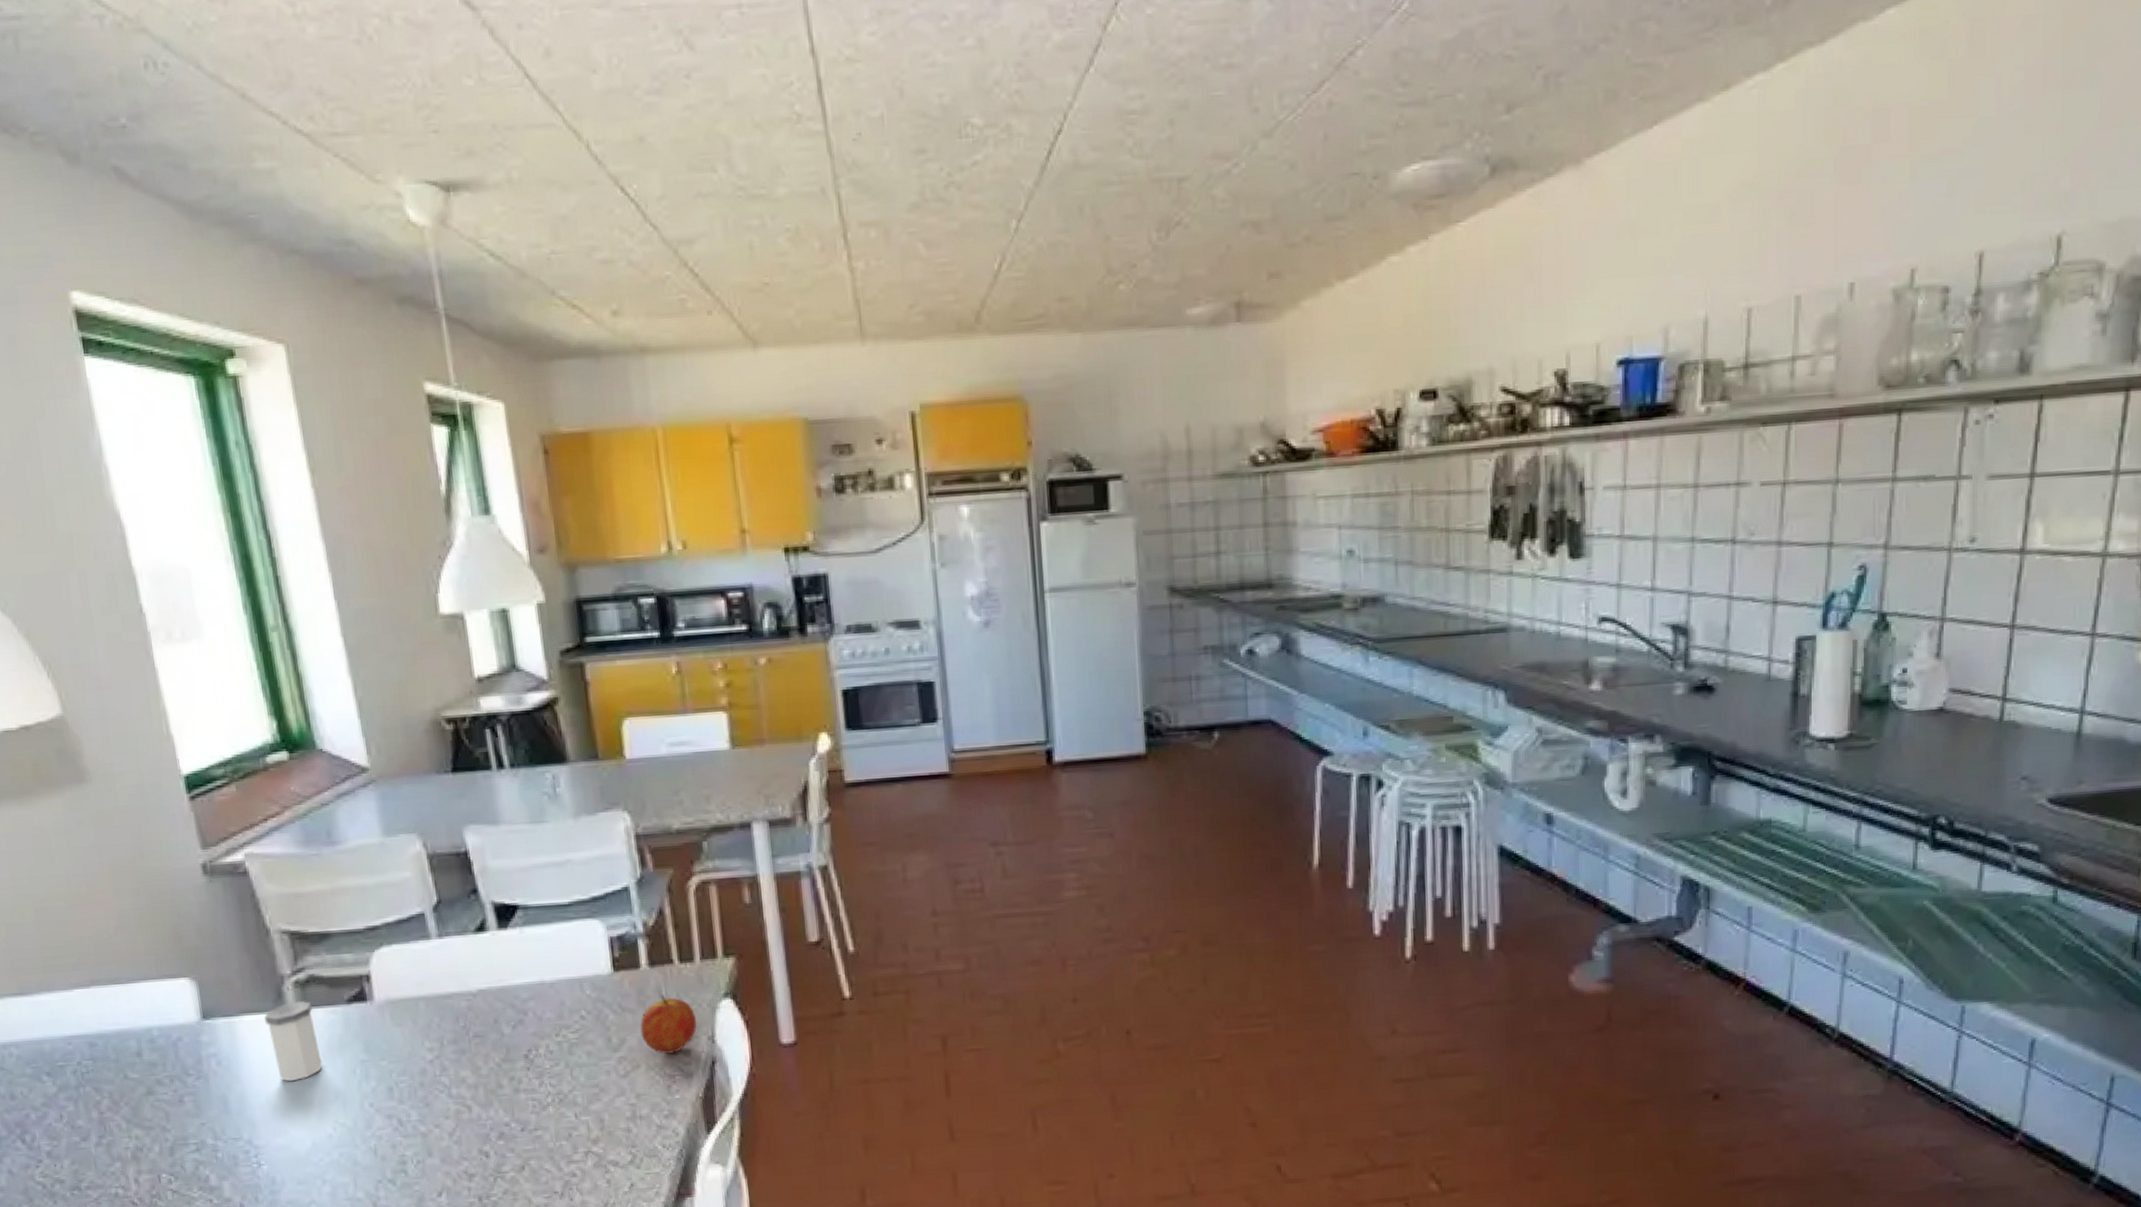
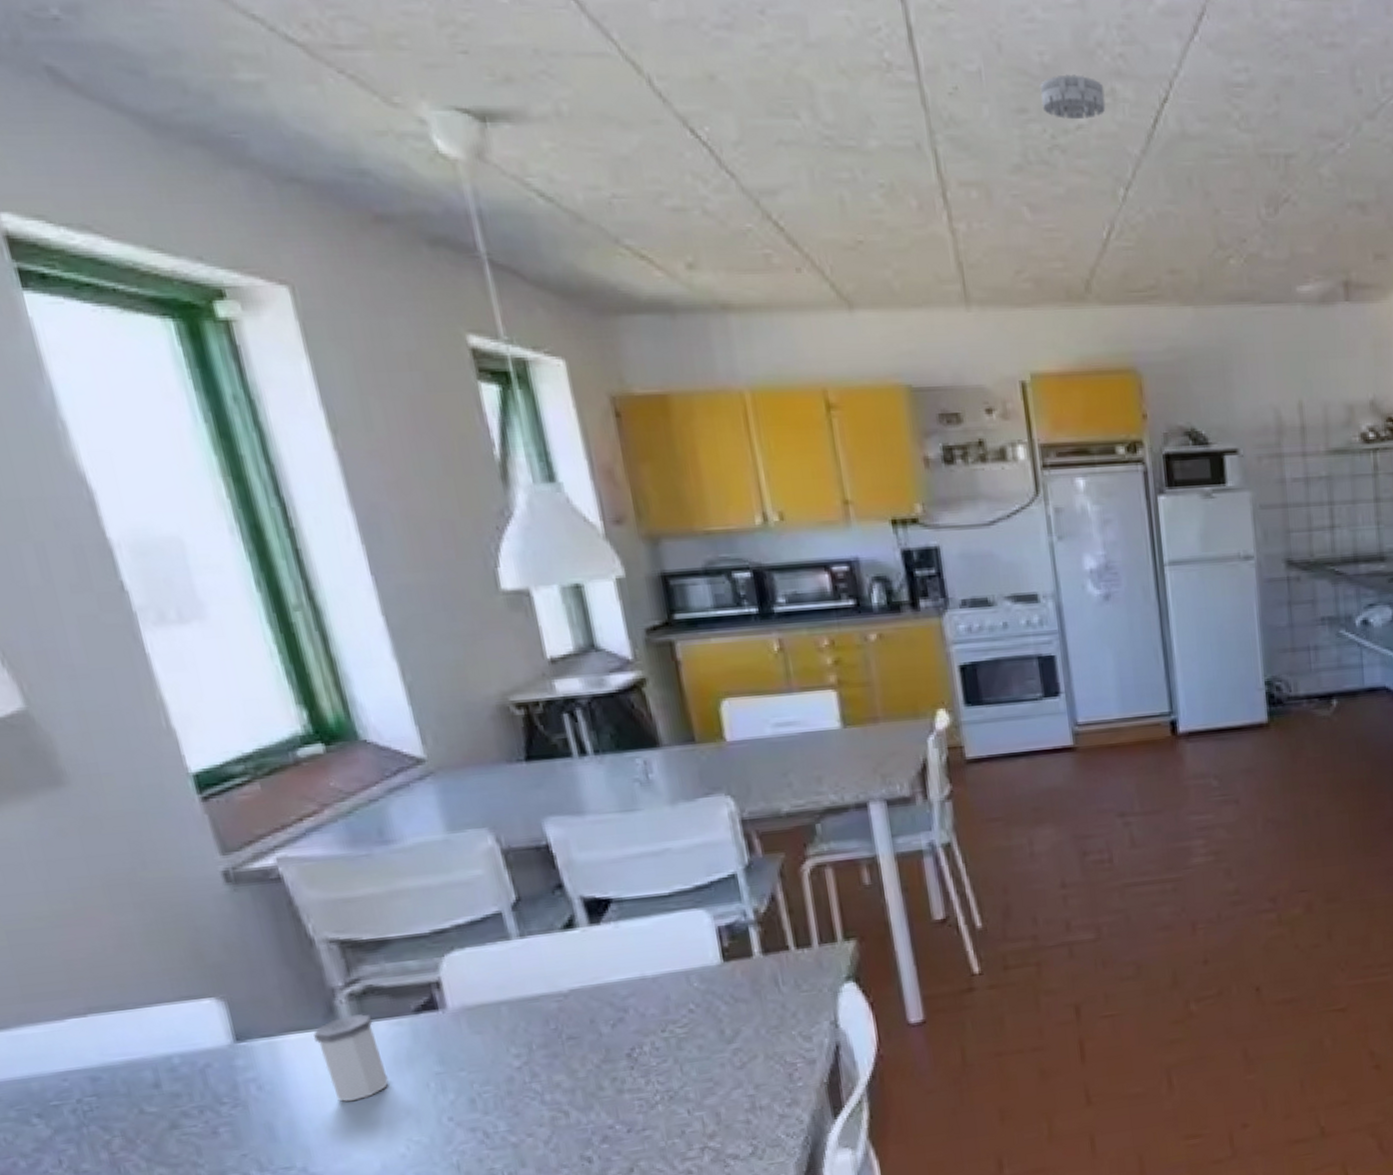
fruit: present [639,994,697,1055] -> none [755,982,818,1043]
smoke detector: none [938,113,1001,157] -> present [1040,74,1106,119]

